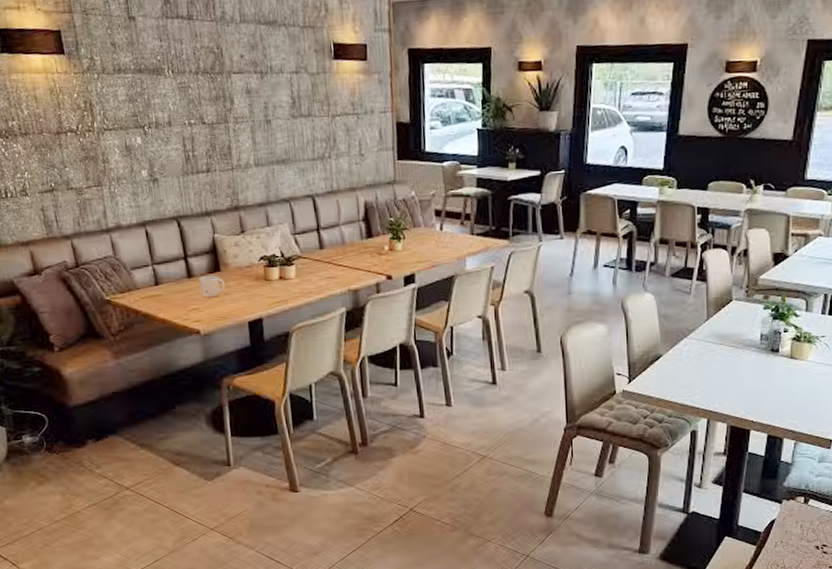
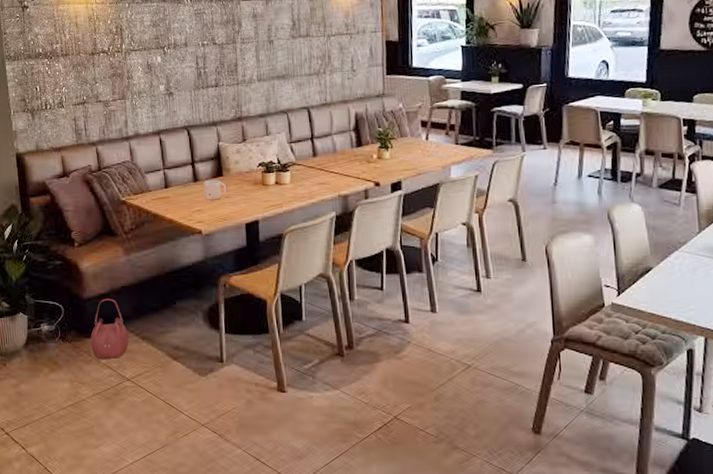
handbag: none [81,405,125,469] -> present [90,298,129,359]

